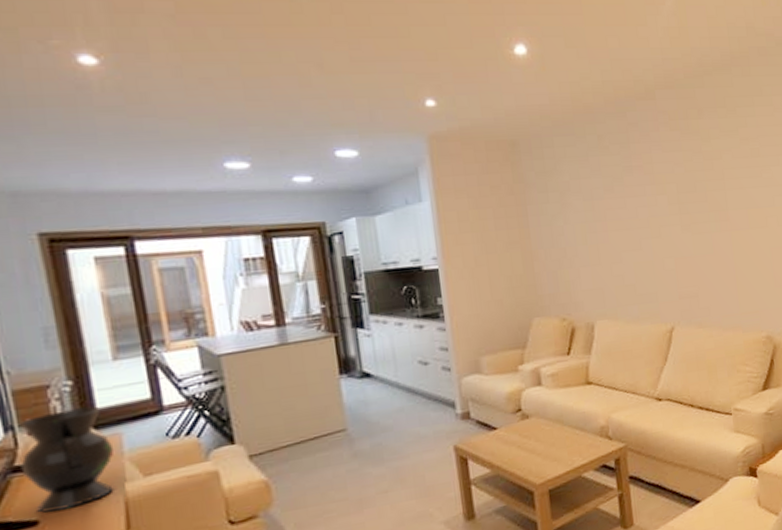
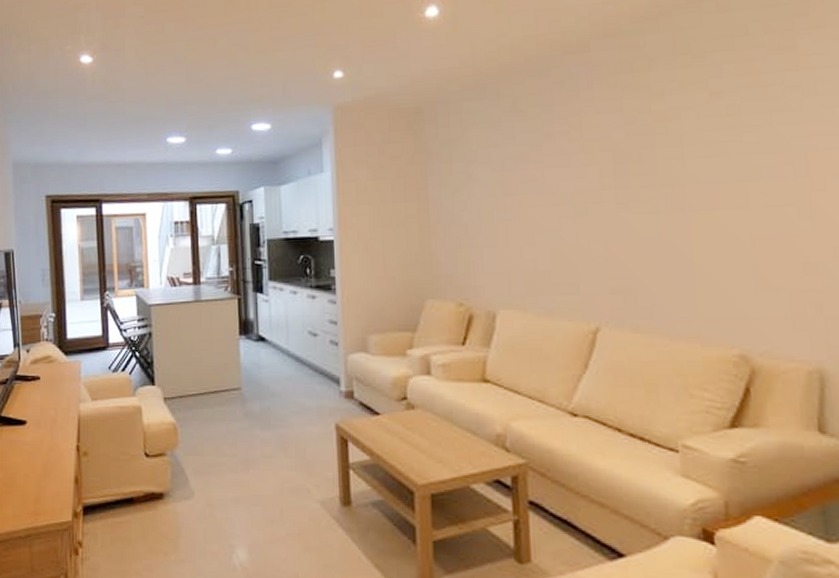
decorative vase: present [19,406,115,513] -> none [20,335,75,416]

